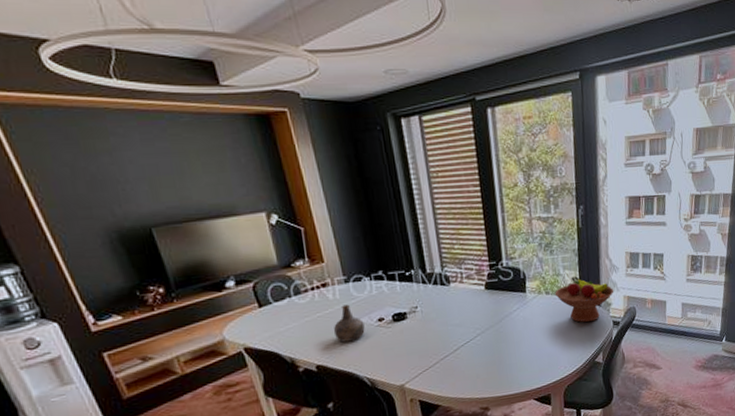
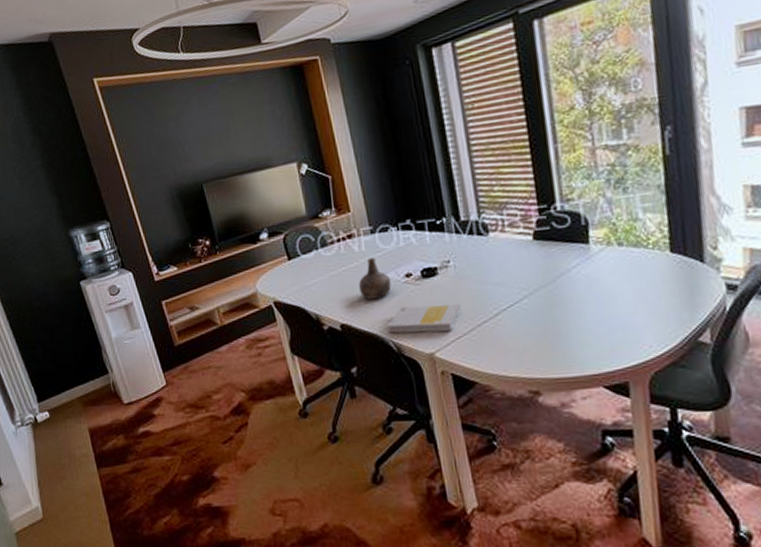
book: none [362,342,427,371] -> present [387,303,461,334]
fruit bowl: present [554,276,614,323] -> none [631,221,727,285]

